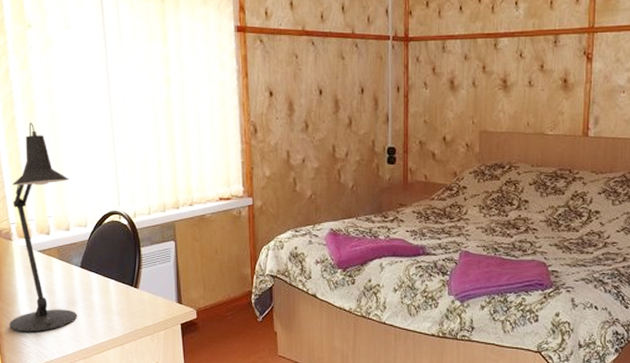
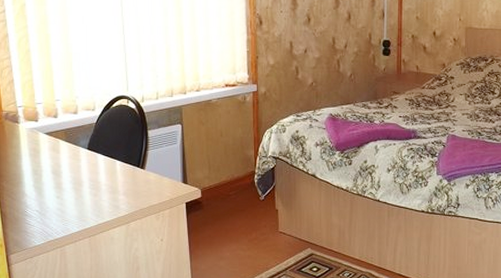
desk lamp: present [9,122,78,332] -> none [13,9,84,212]

